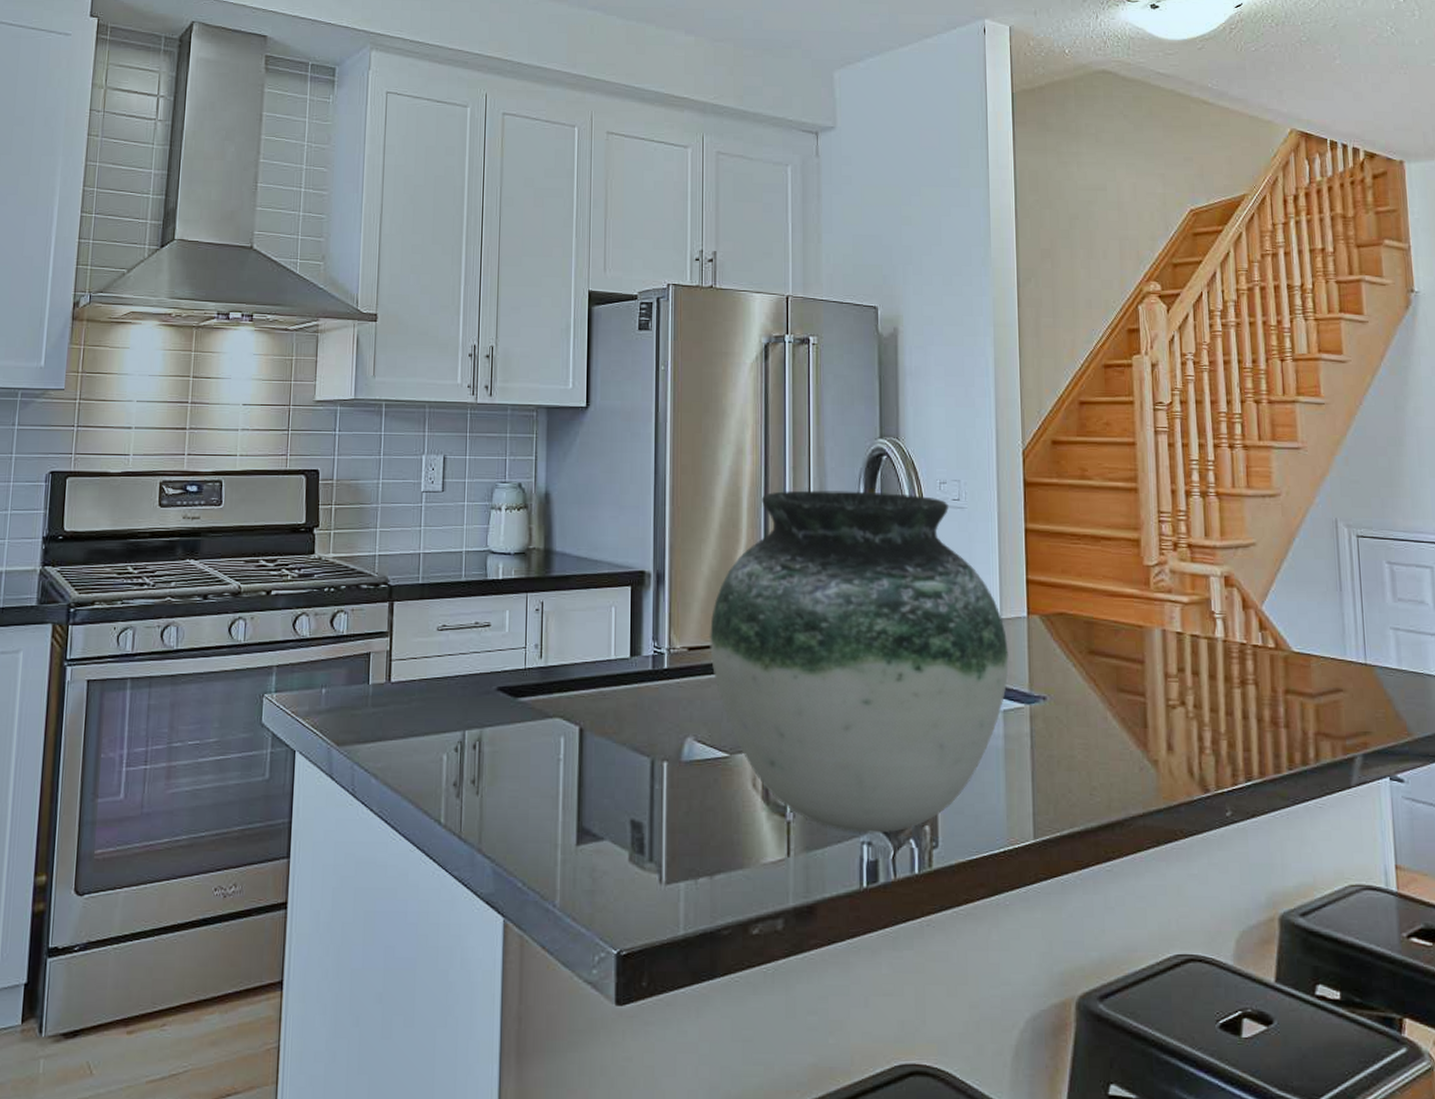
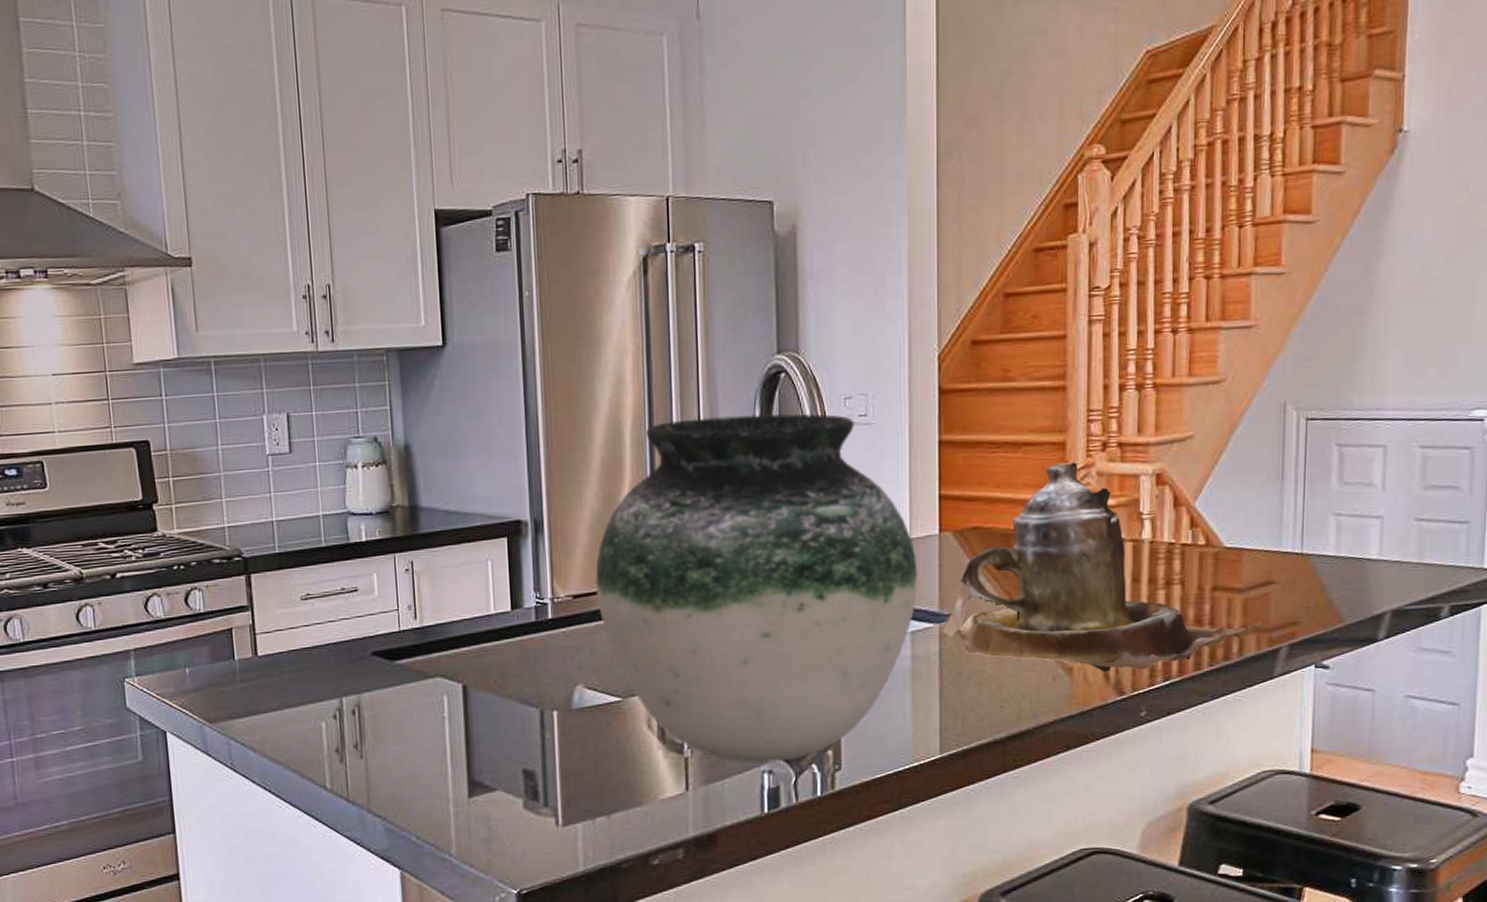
teapot: none [1033,558,1338,768] -> present [943,461,1265,672]

